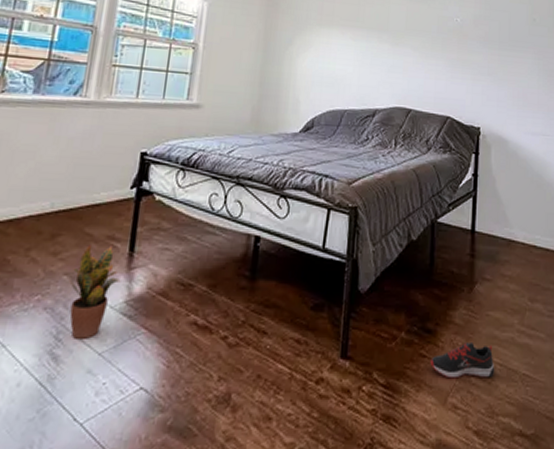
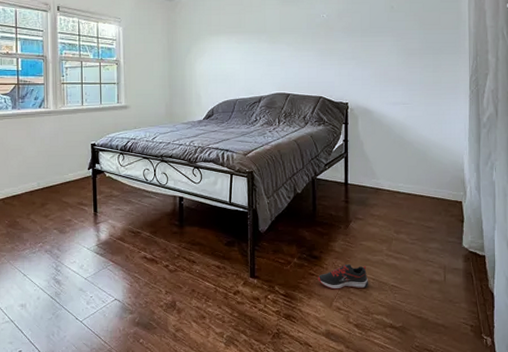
potted plant: present [69,245,121,339] -> none [58,209,92,270]

